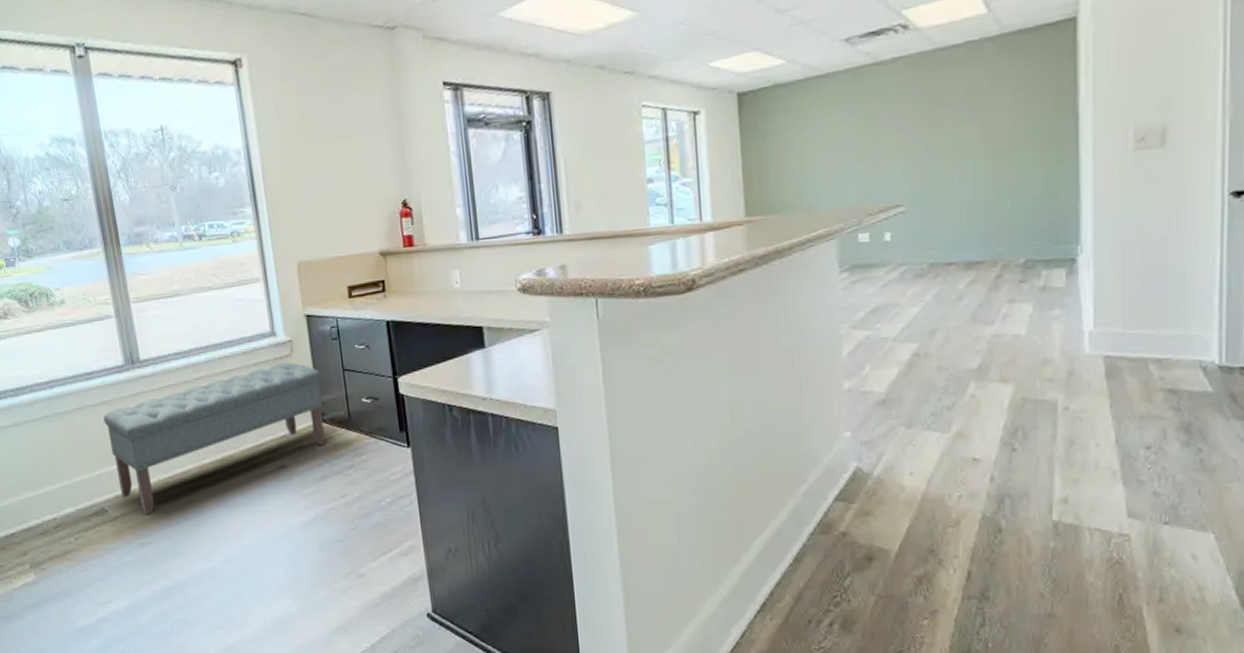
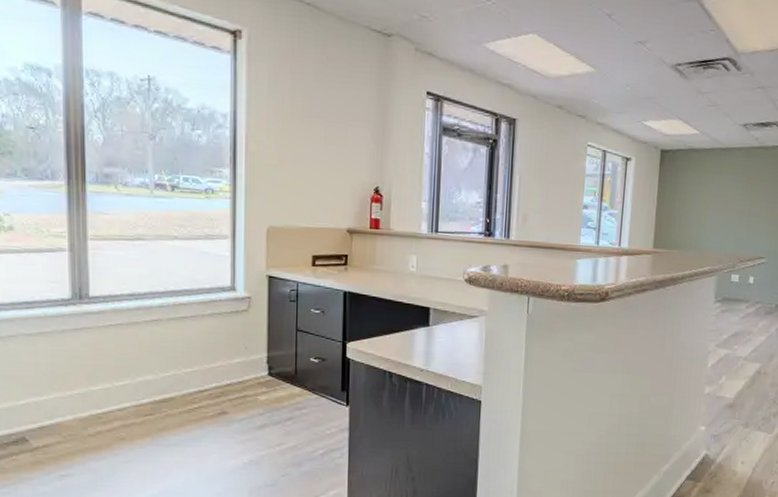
bench: present [103,362,326,515] -> none [39,316,274,448]

